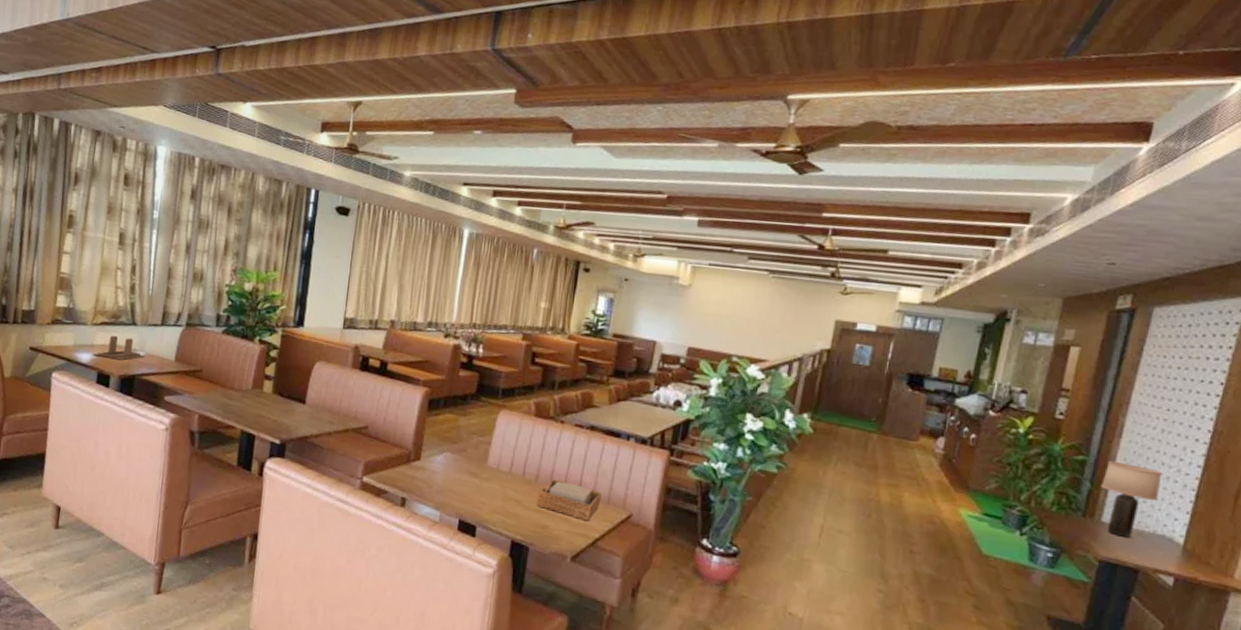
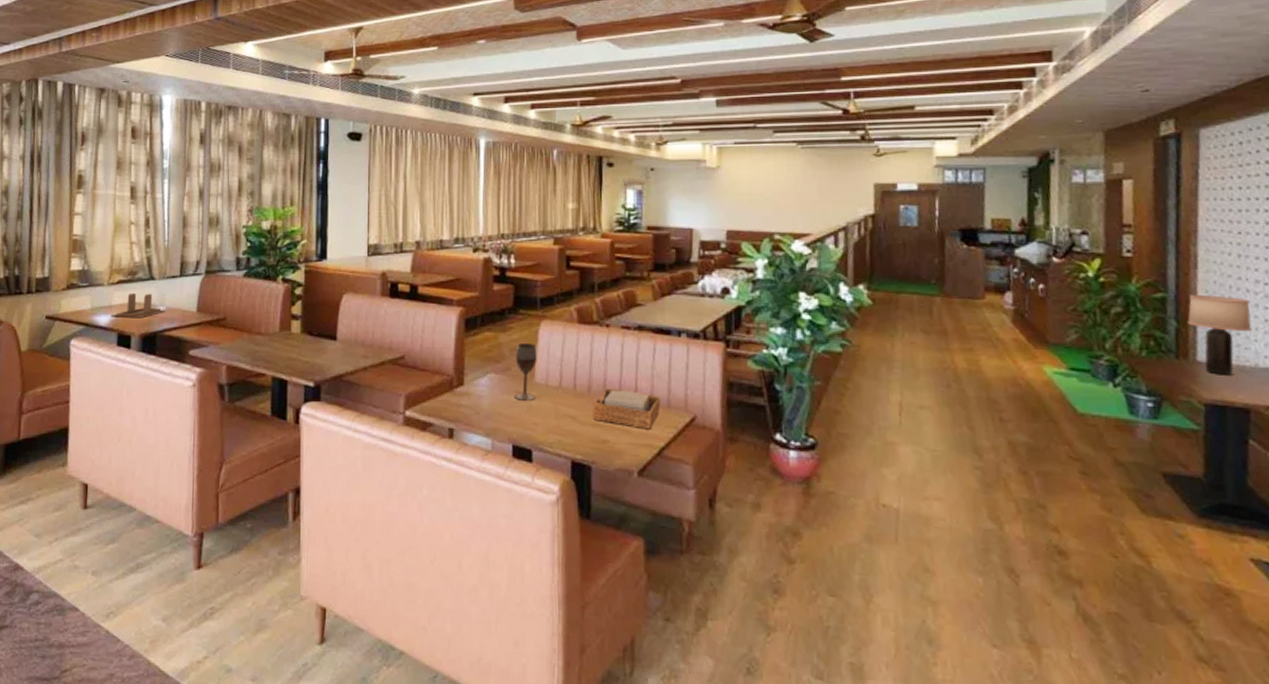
wine glass: none [466,428,494,483] -> present [514,343,538,402]

